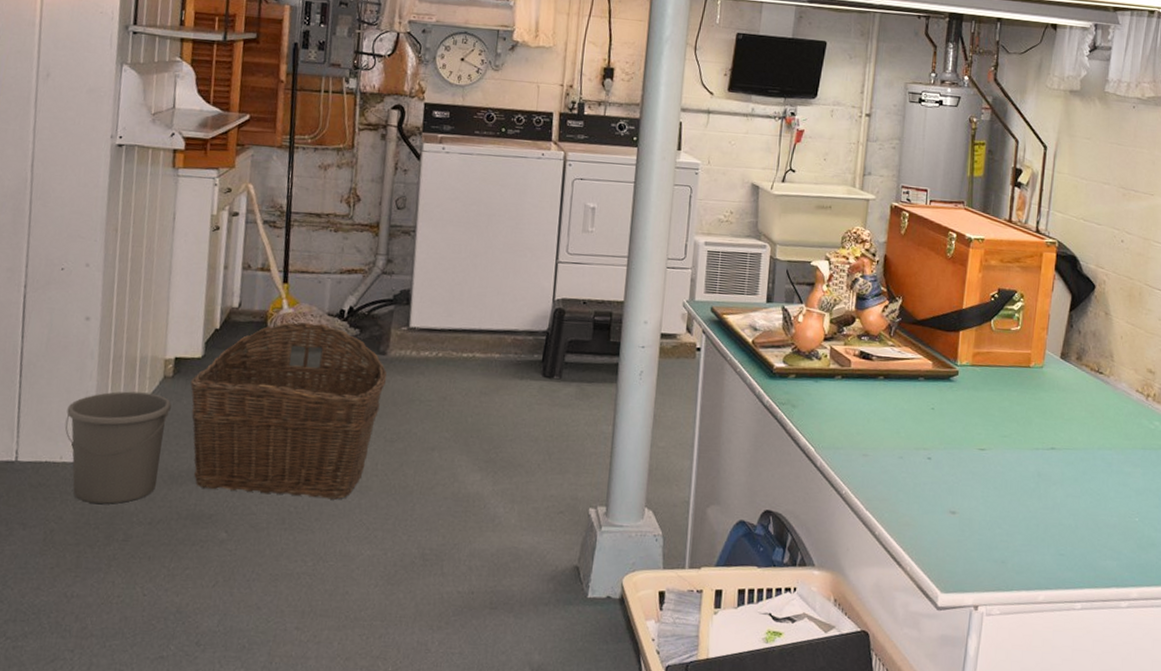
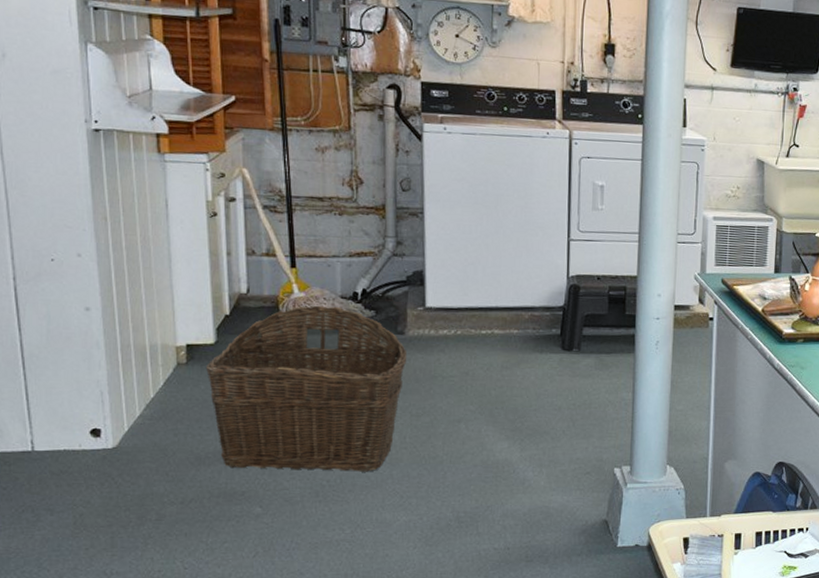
bucket: present [64,391,172,504] -> none [79,379,189,487]

